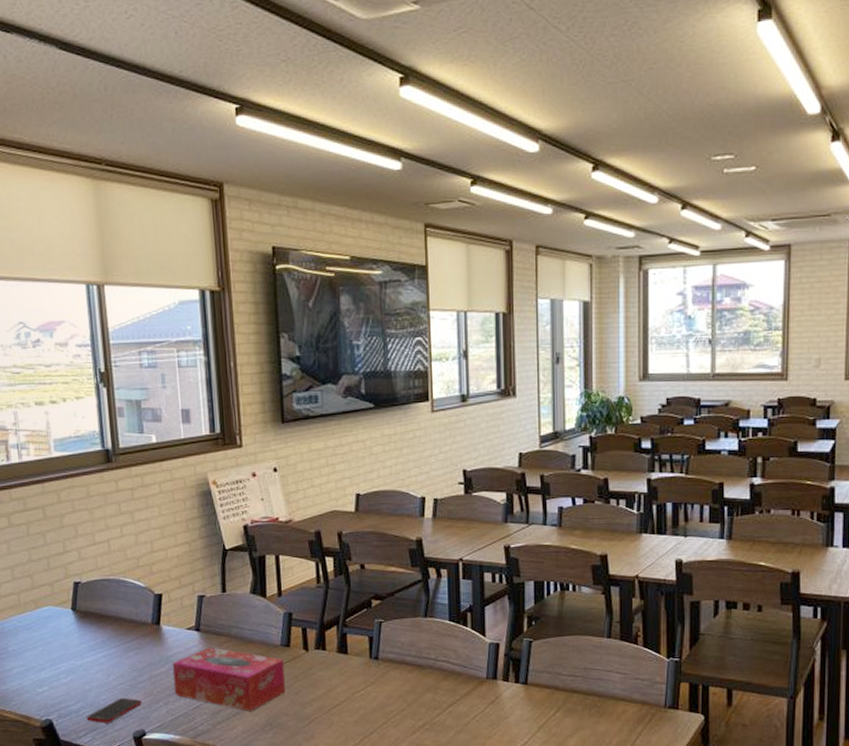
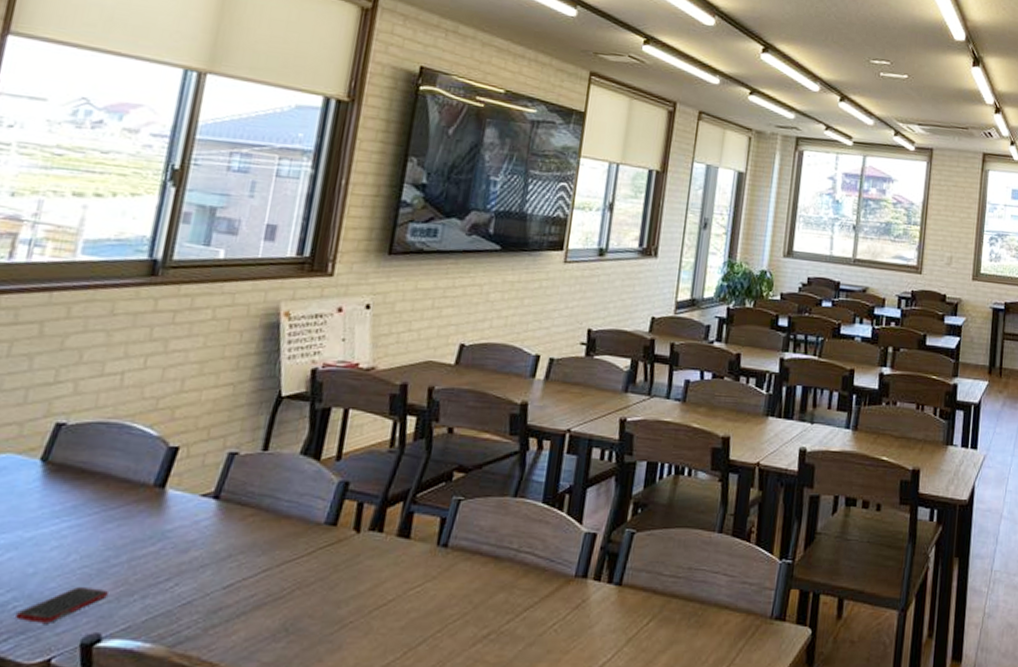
tissue box: present [172,647,285,712] -> none [159,521,324,612]

